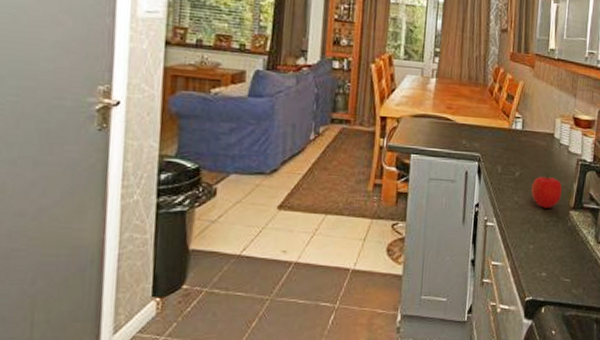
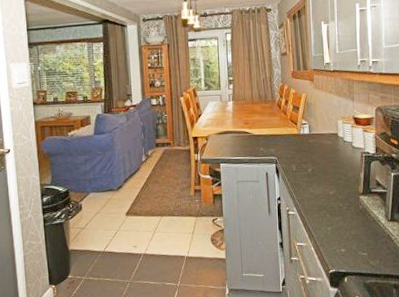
fruit: present [531,175,563,208] -> none [323,168,351,196]

